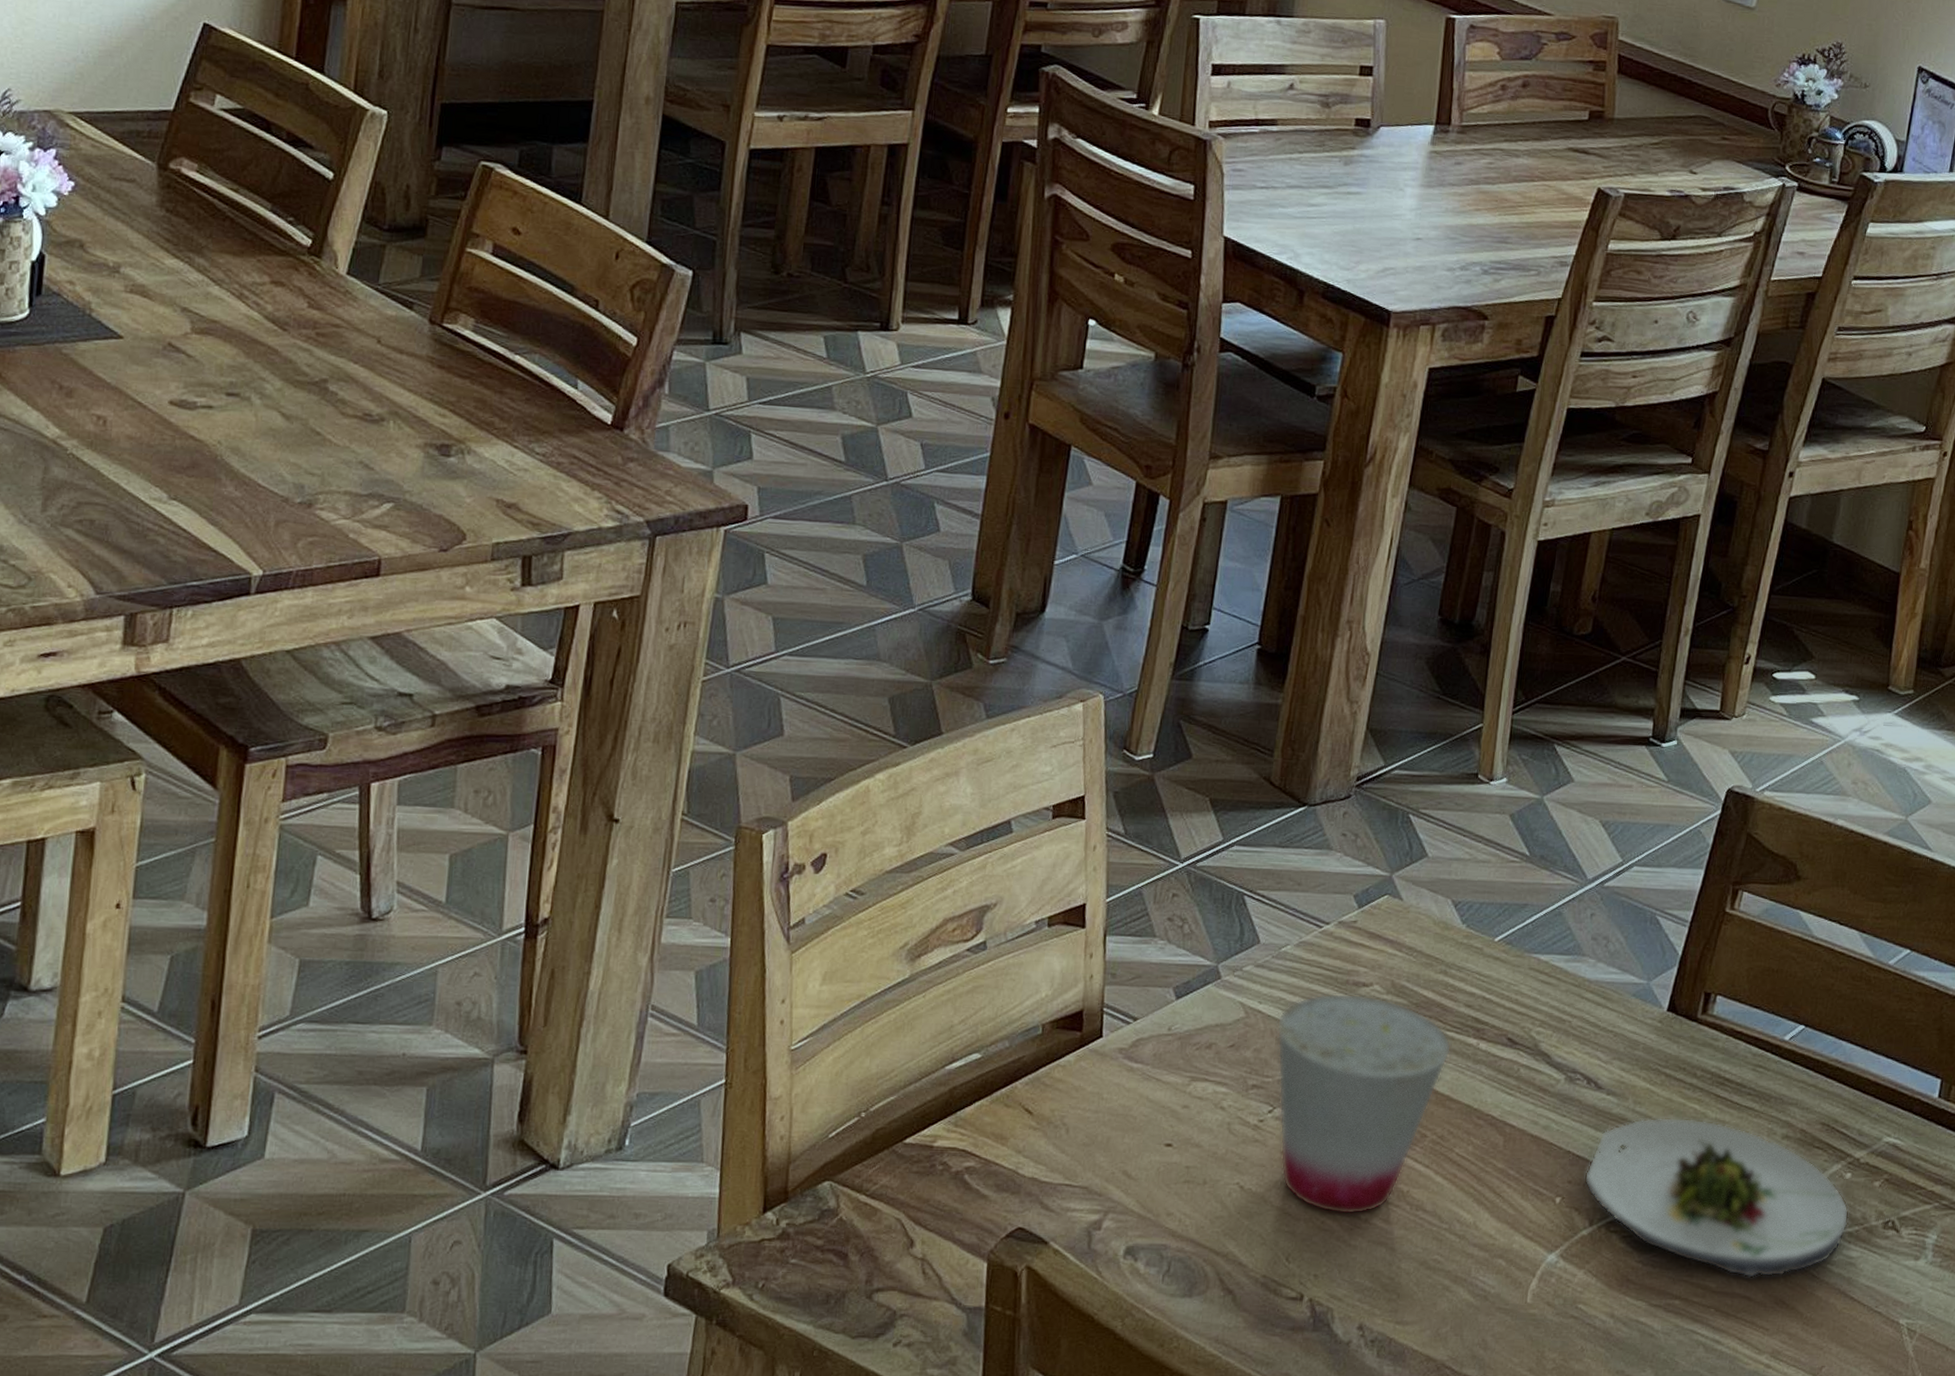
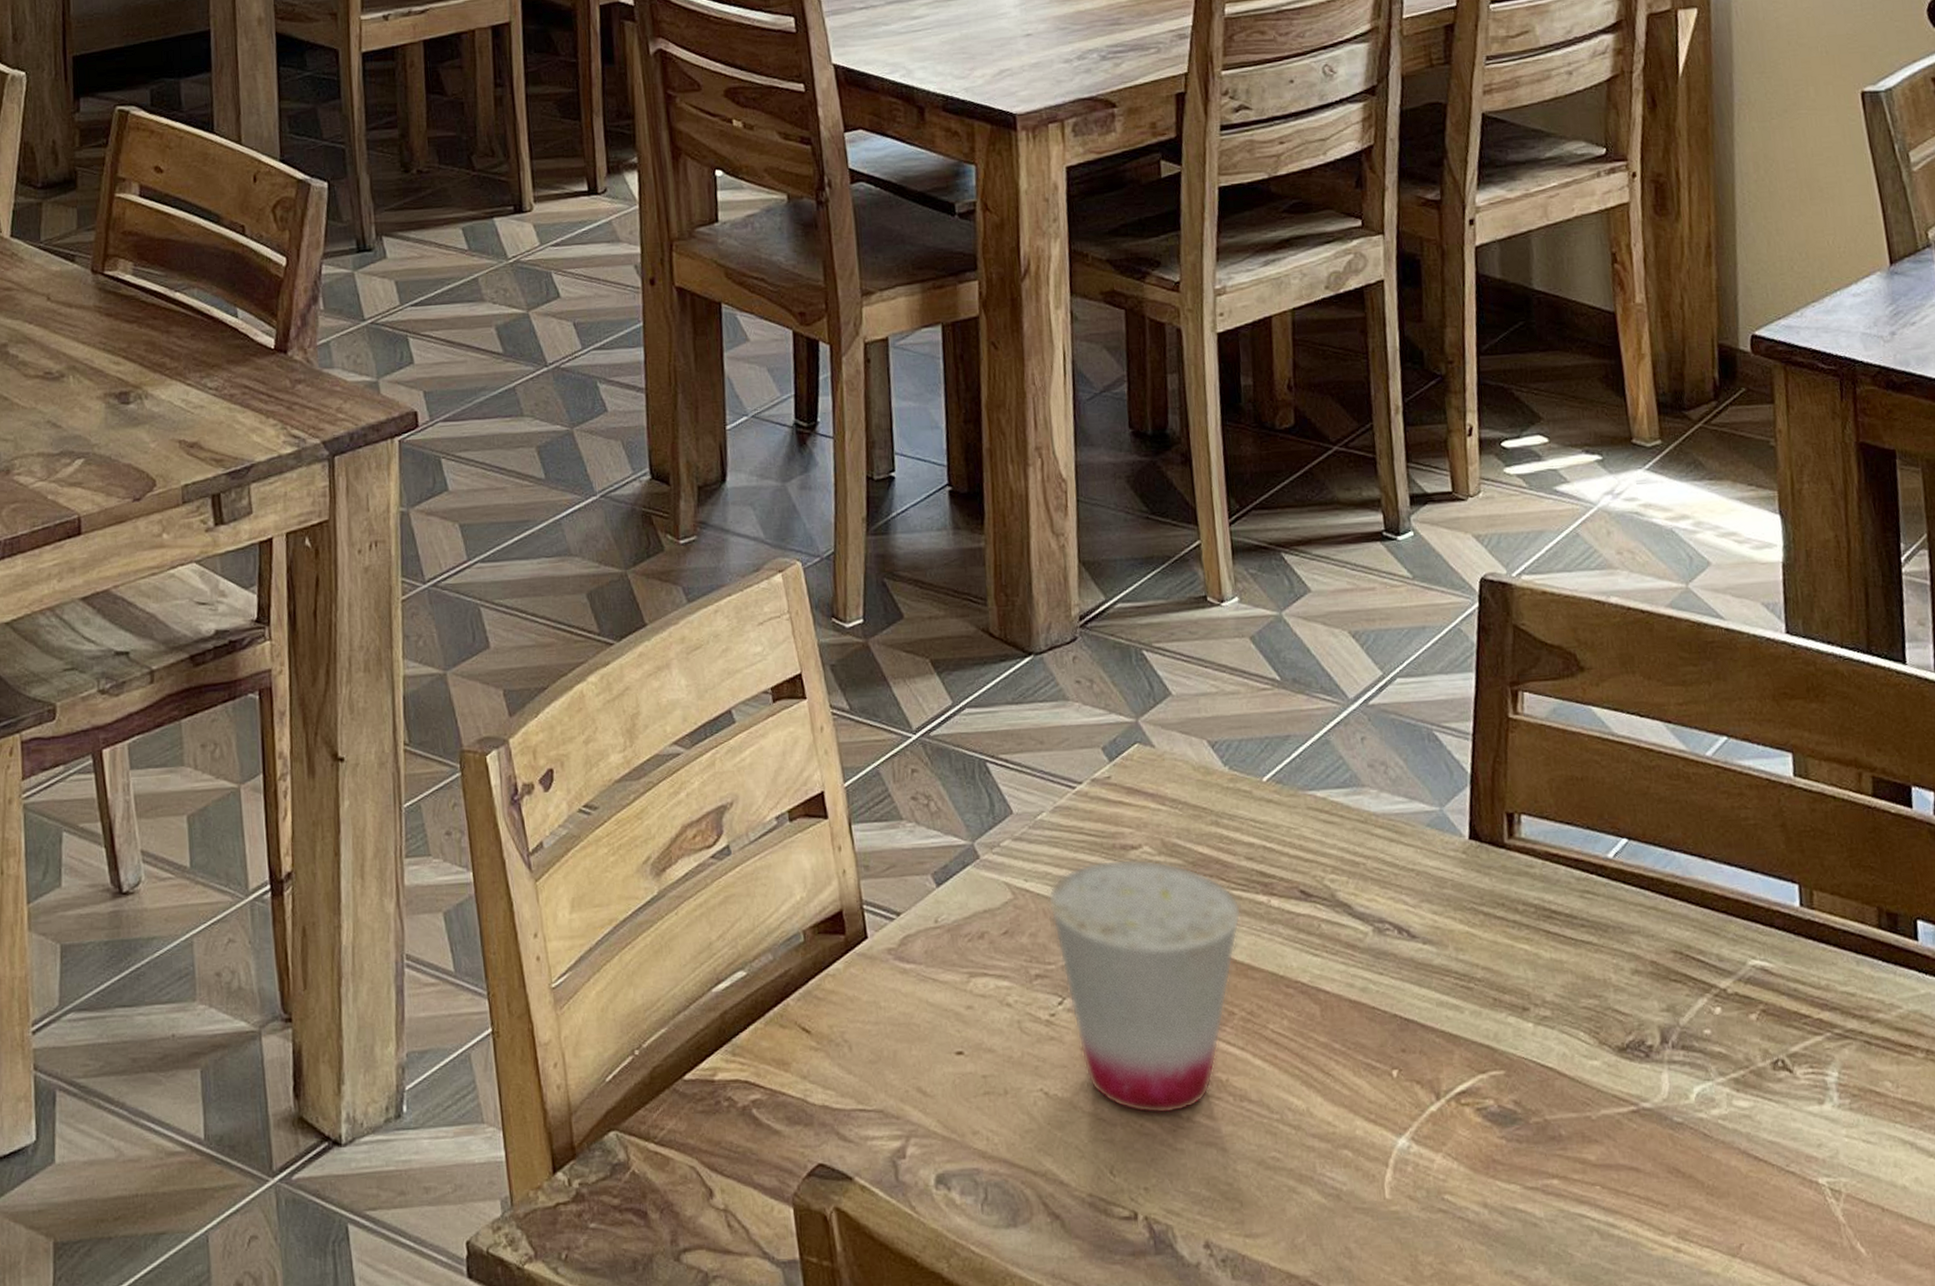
salad plate: present [1584,1117,1849,1278] -> none [1418,961,1732,1145]

